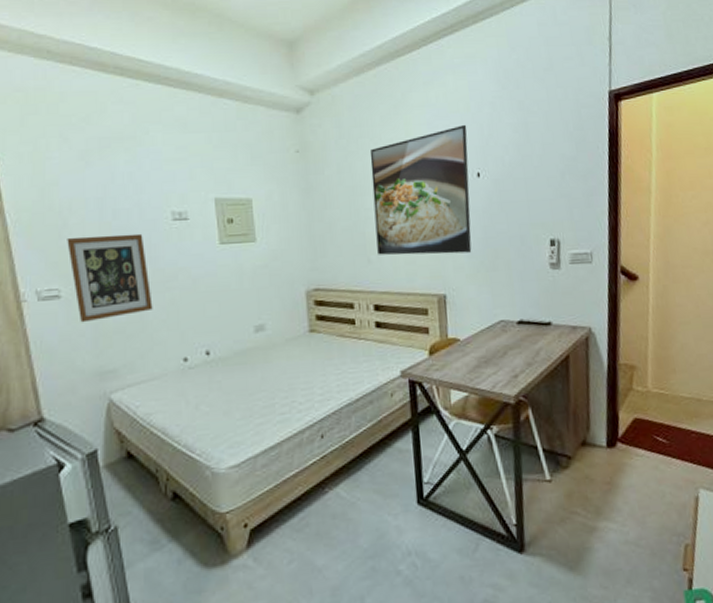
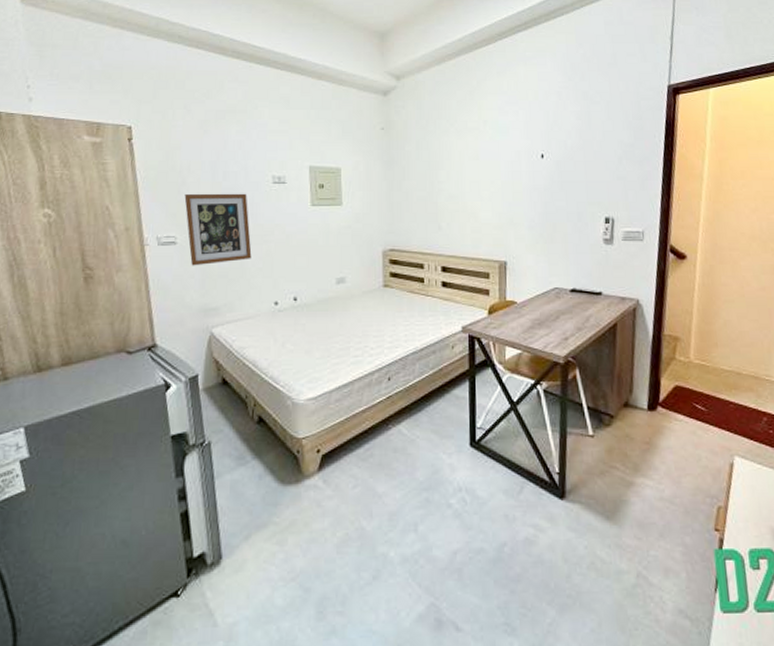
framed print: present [370,125,472,255] -> none [446,112,535,225]

